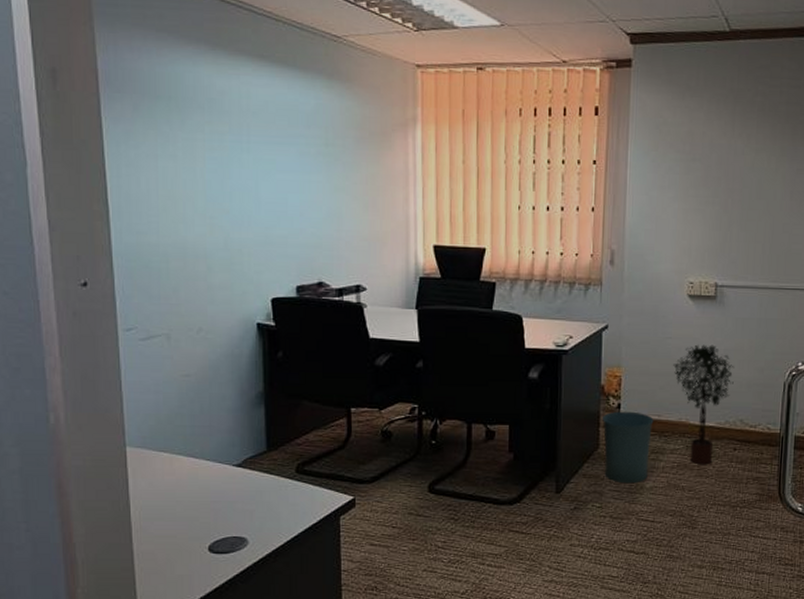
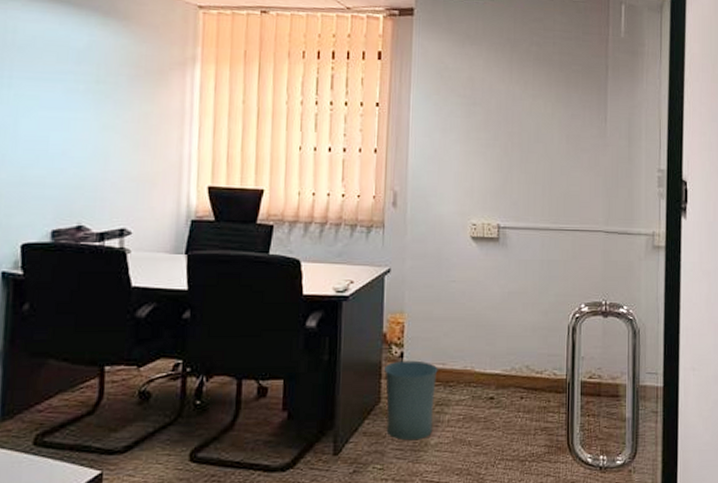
potted tree: present [673,344,734,465] -> none [457,287,519,417]

